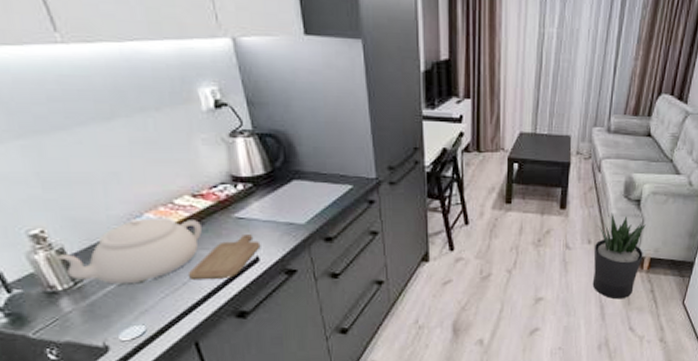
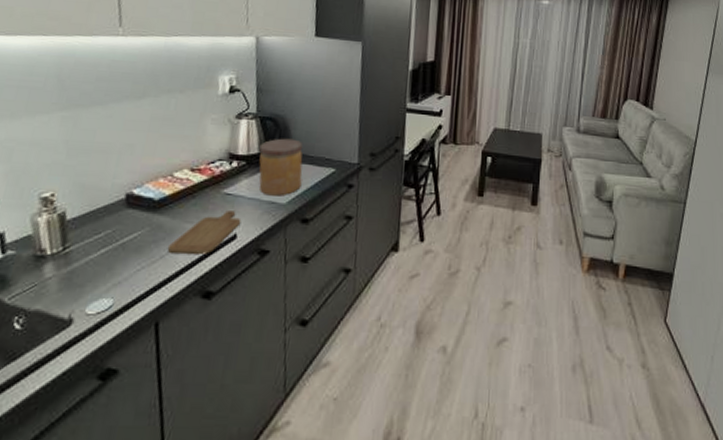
teapot: present [56,217,202,285] -> none [55,188,192,253]
jar: none [264,156,318,217] -> present [259,138,303,196]
planter: present [592,212,646,299] -> none [565,212,619,311]

